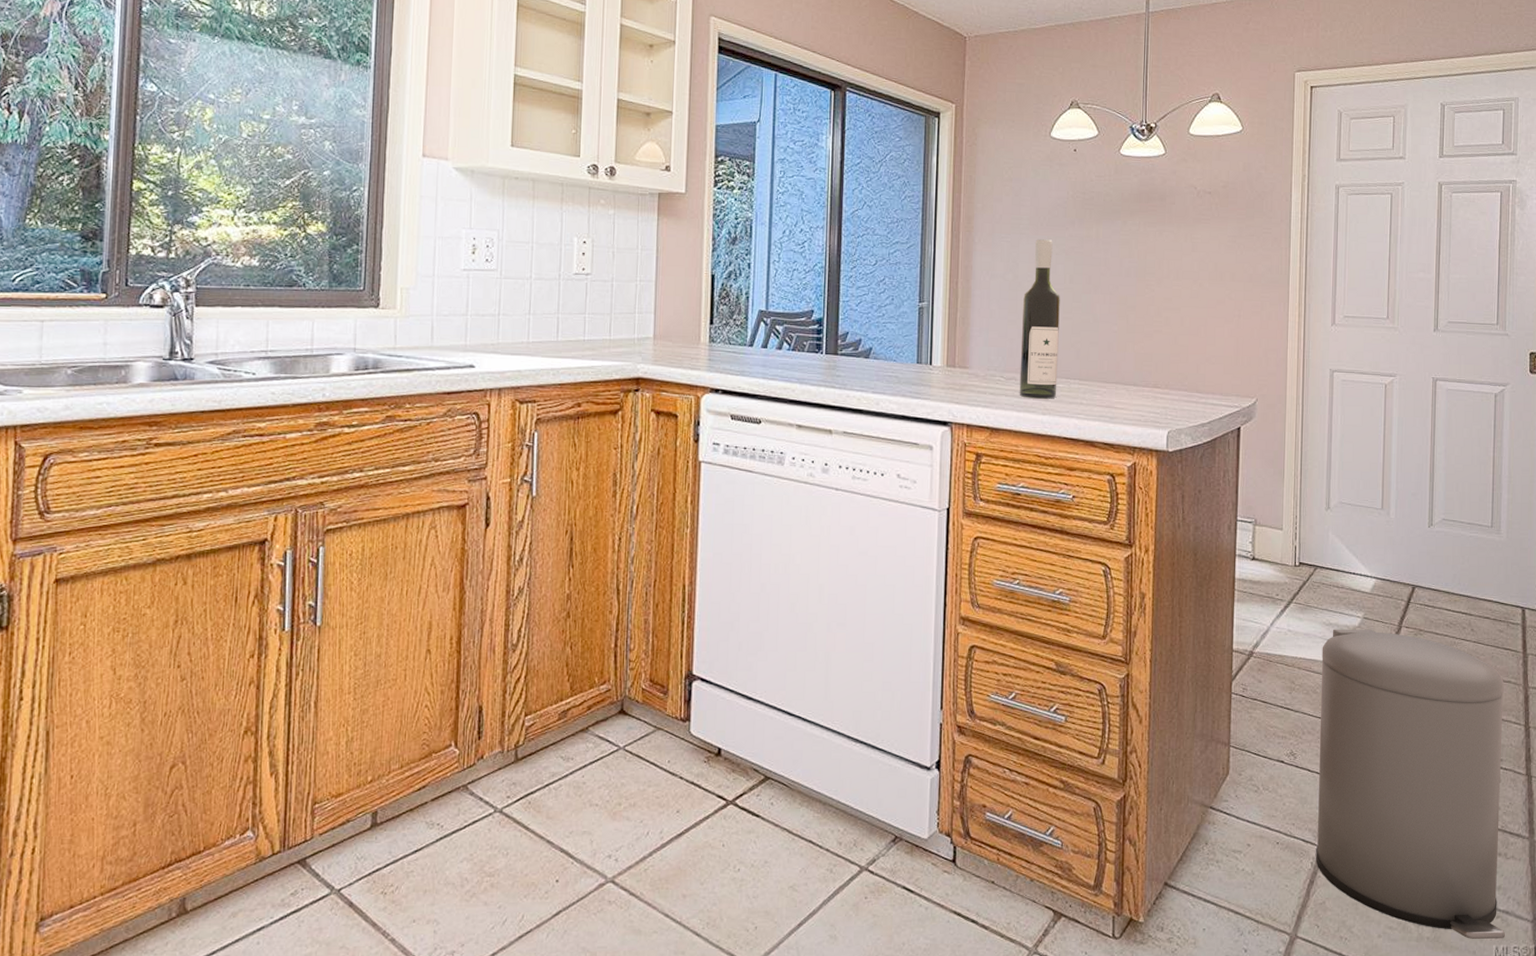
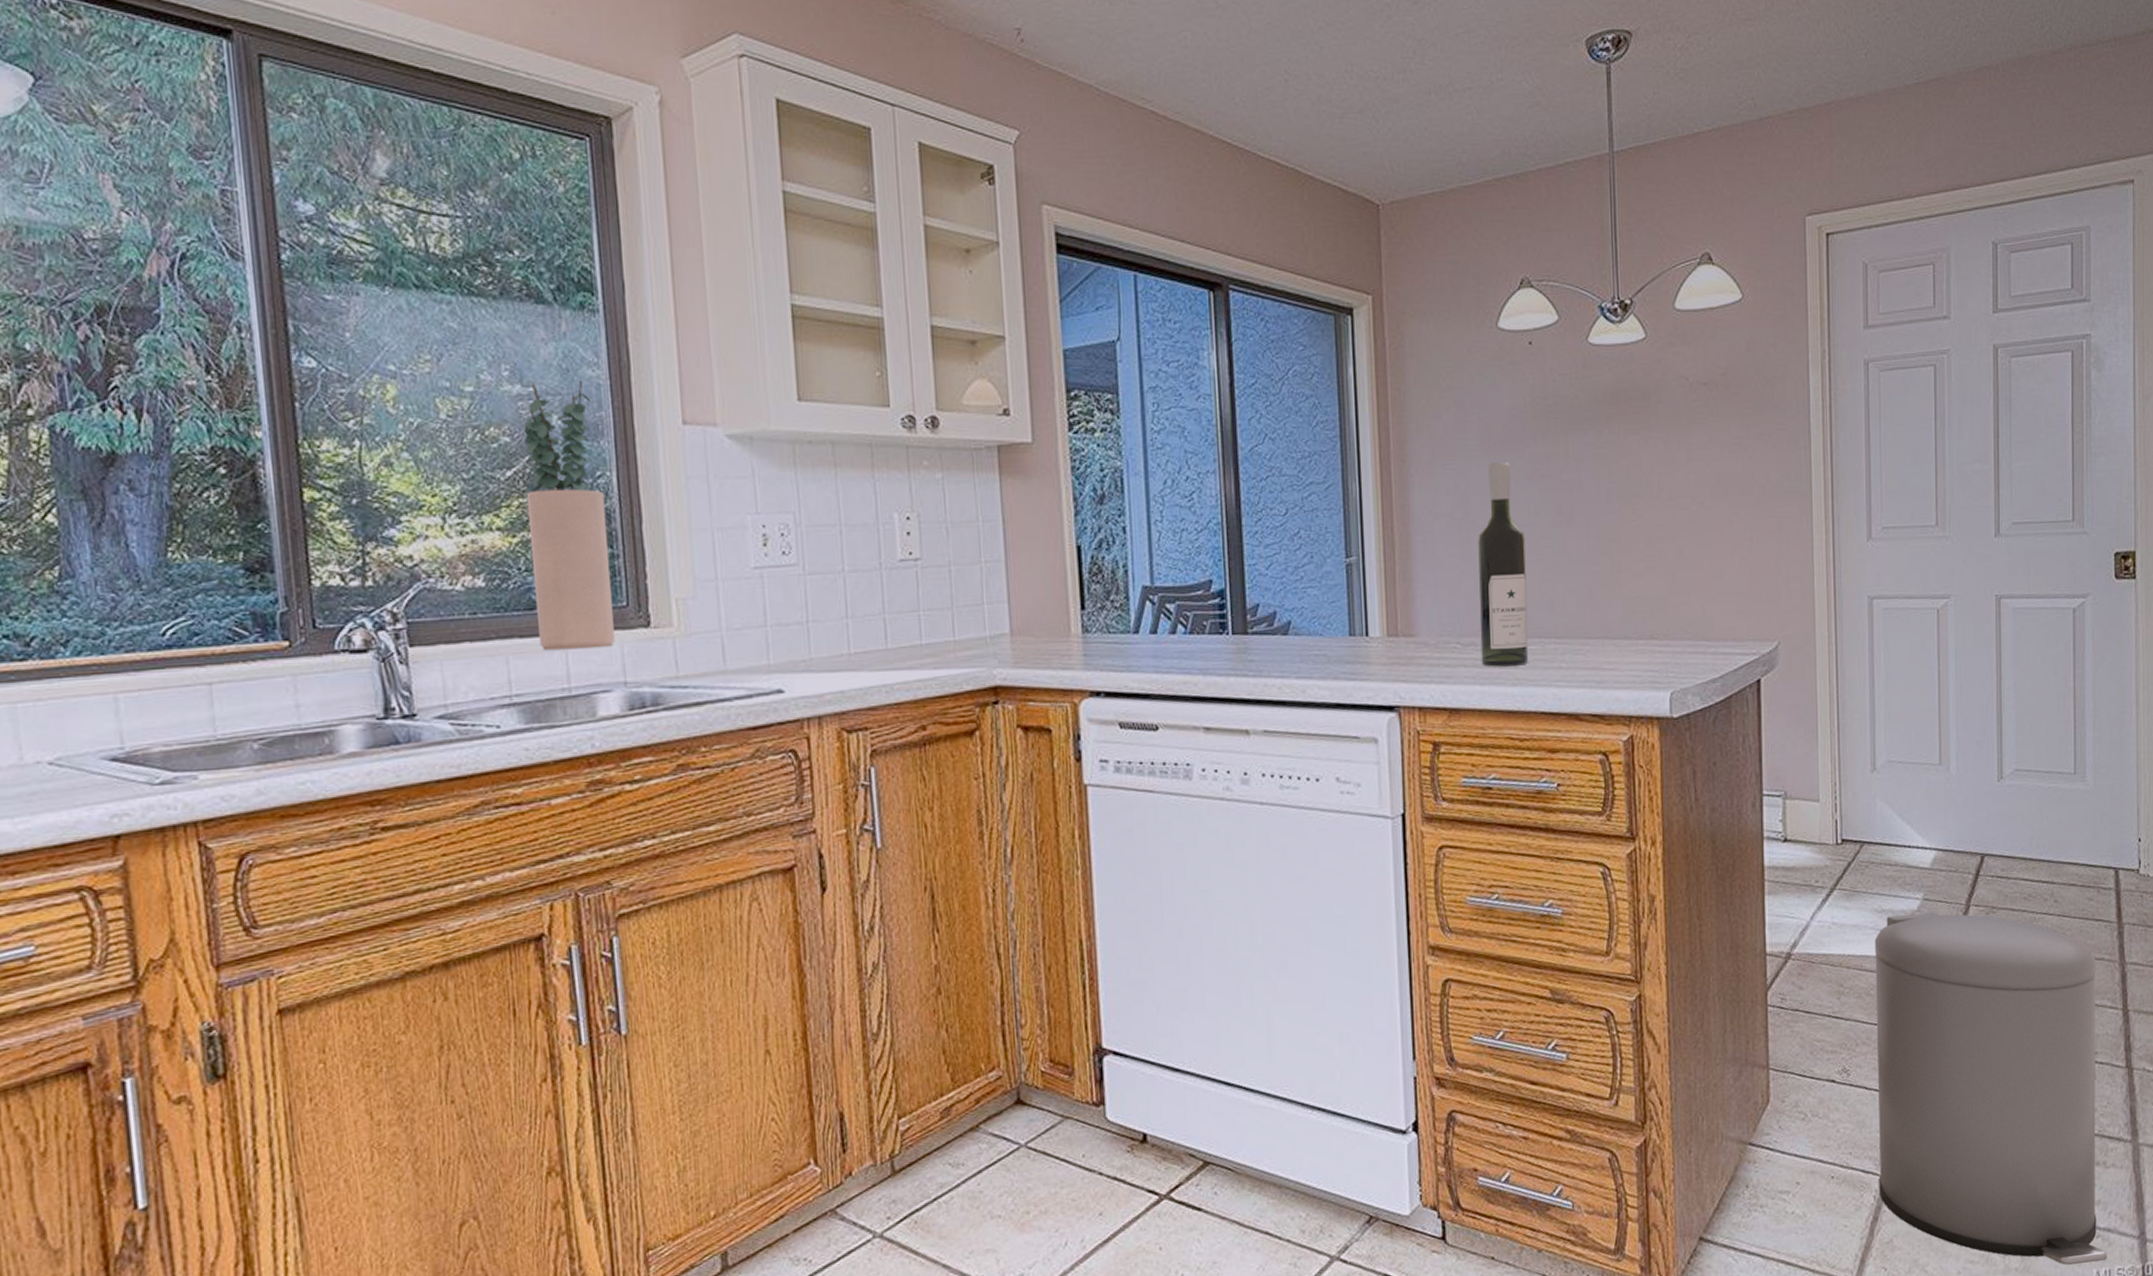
vase: none [294,117,357,321] -> present [523,380,615,651]

